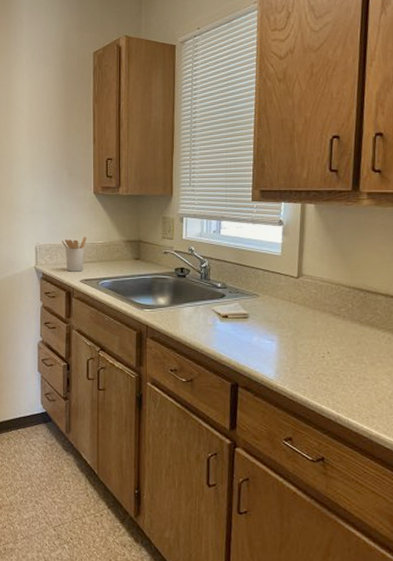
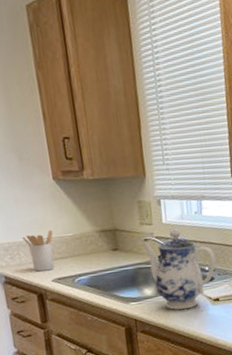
teapot: none [160,244,228,322] -> present [141,228,216,310]

